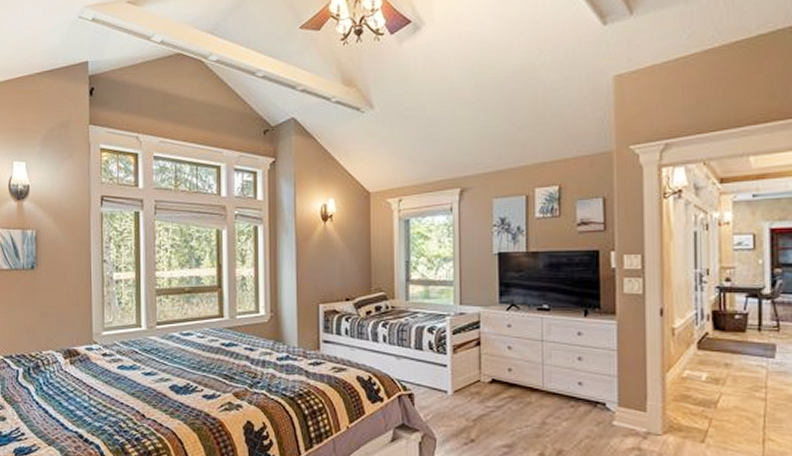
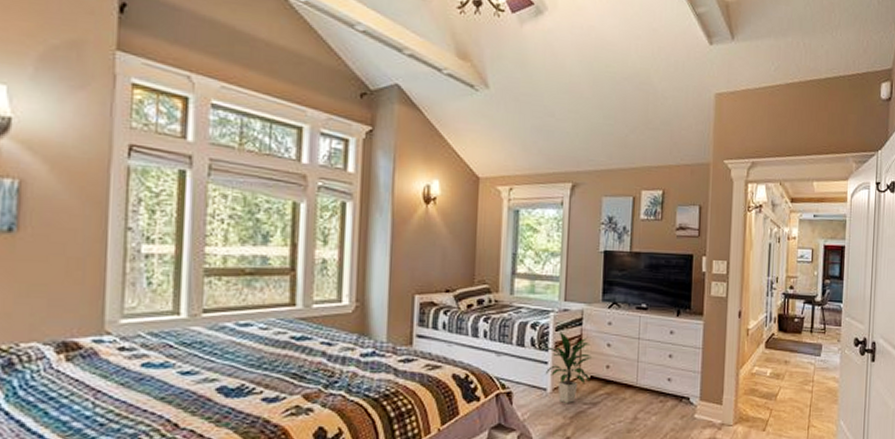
indoor plant: none [442,335,492,405] -> present [544,332,592,403]

